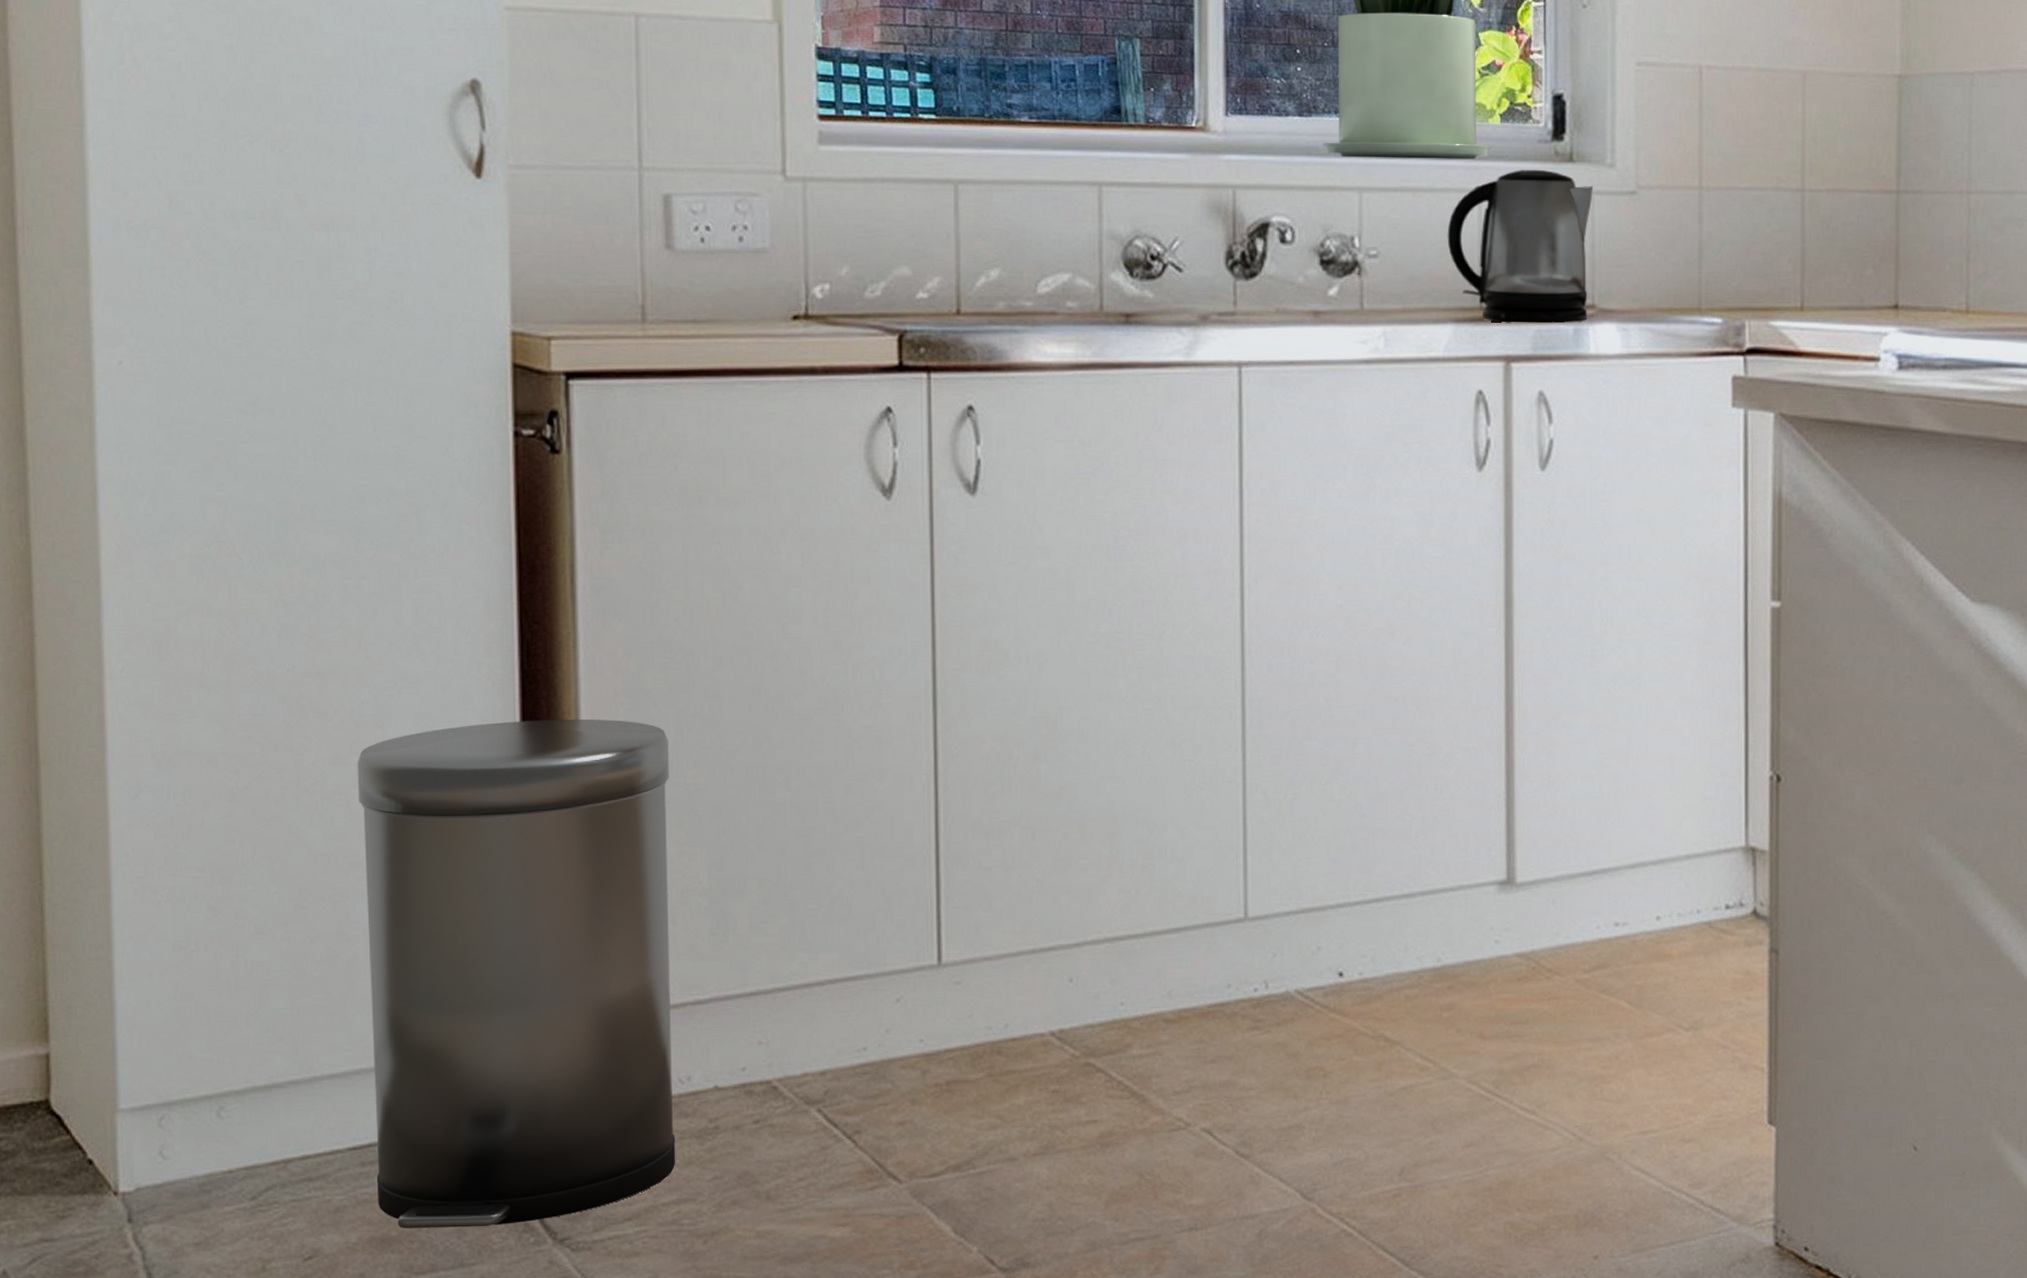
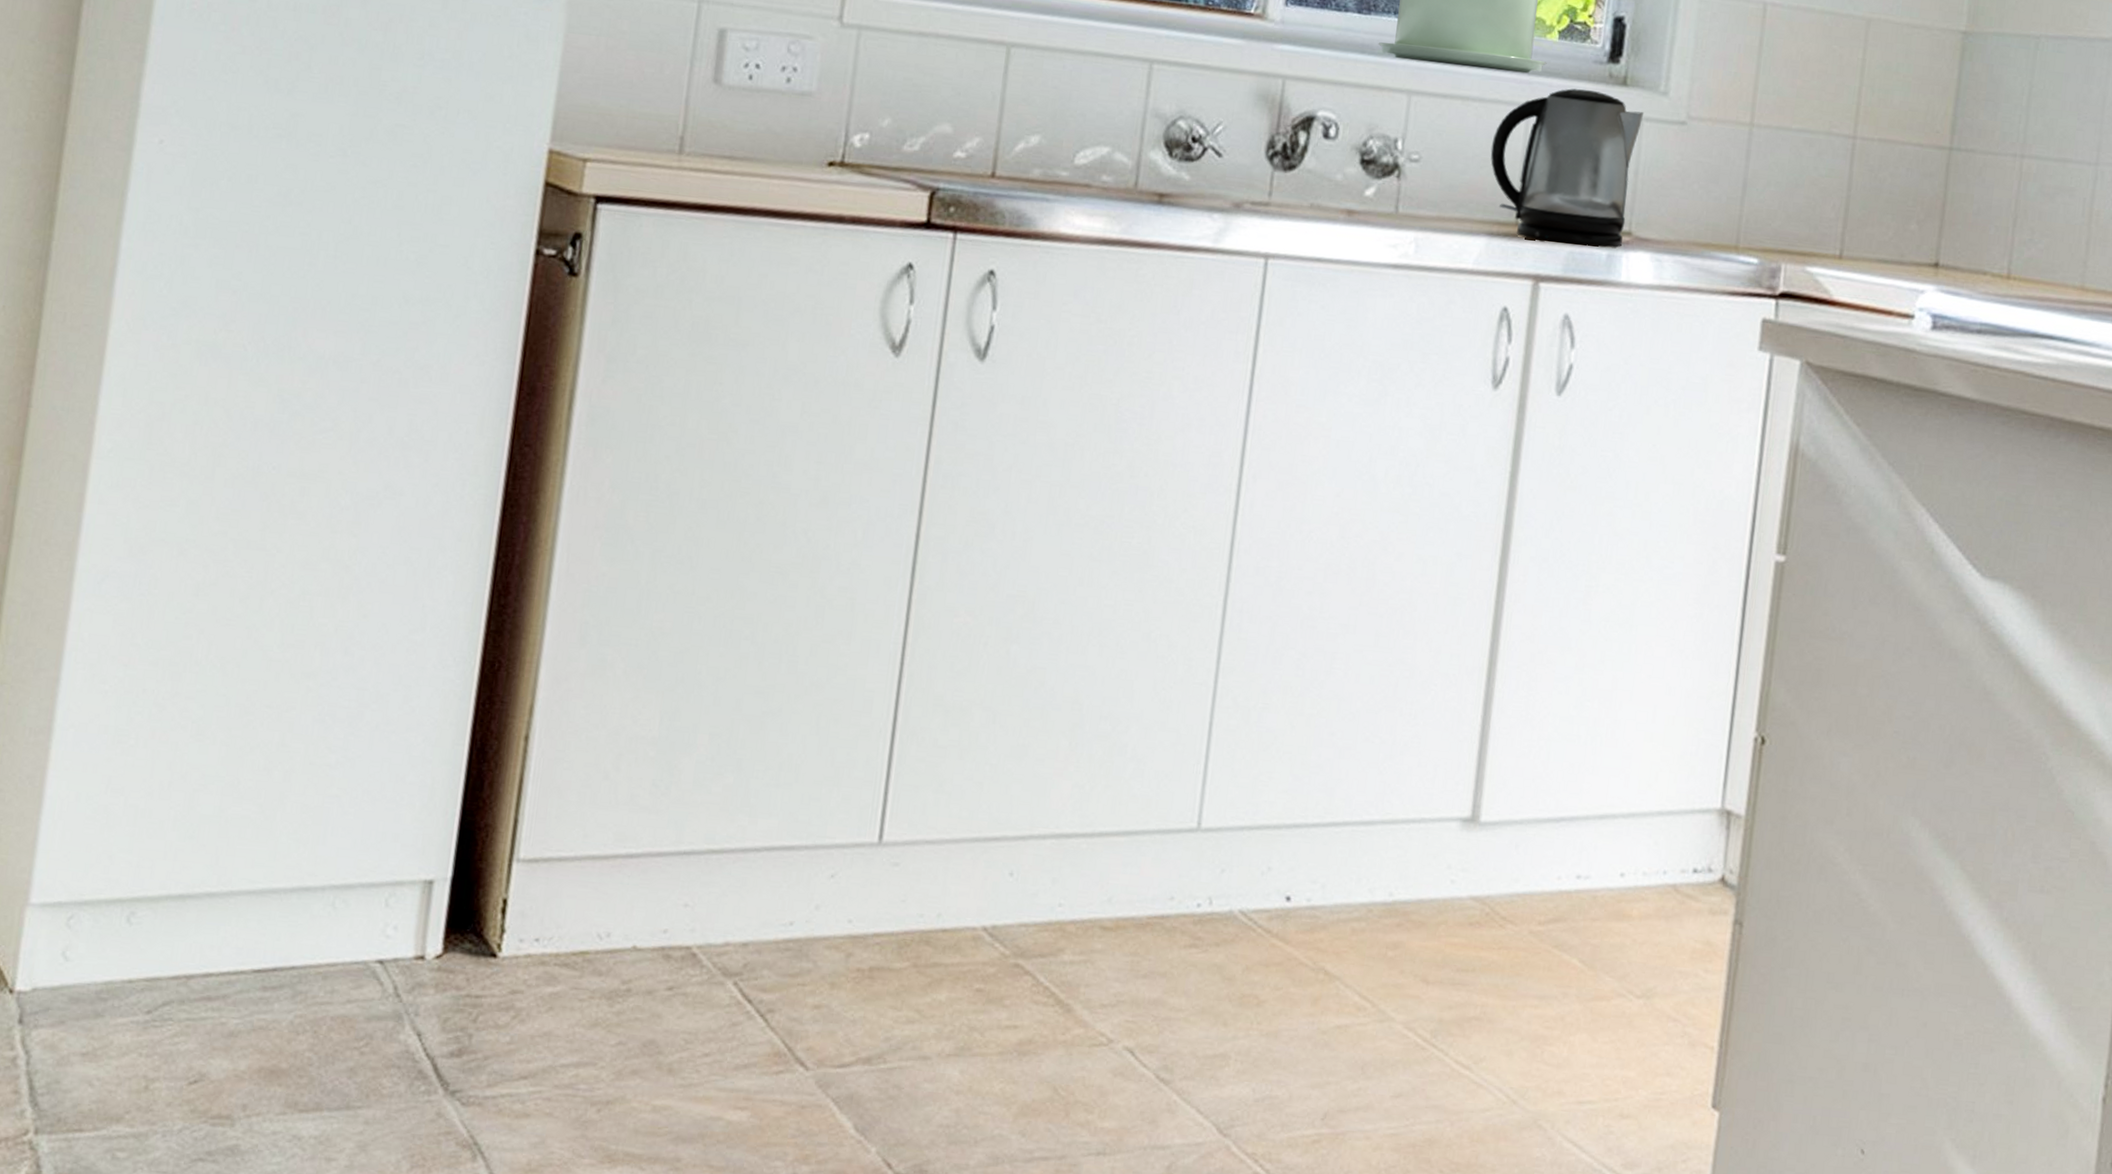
pedal bin: present [357,718,676,1229] -> none [273,543,641,1069]

